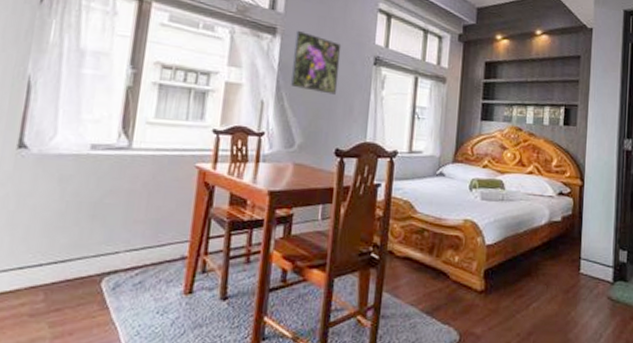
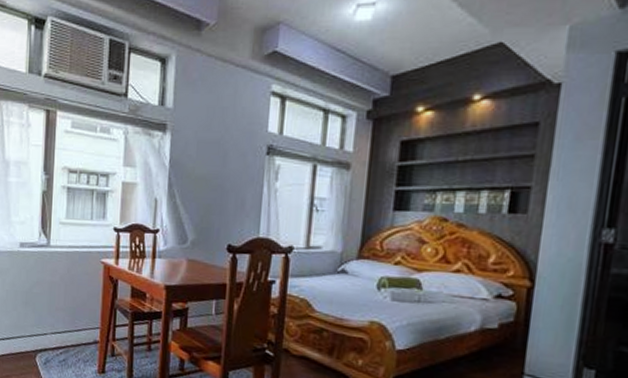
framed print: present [290,30,342,95] -> none [181,124,232,189]

